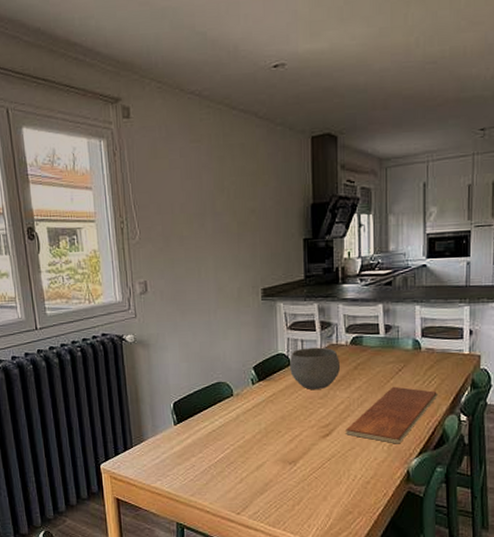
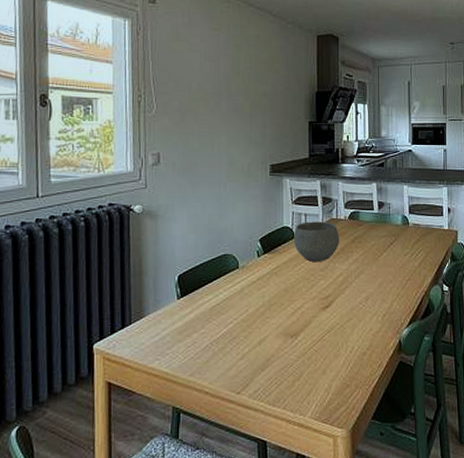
chopping board: present [346,386,439,444] -> none [344,259,425,315]

